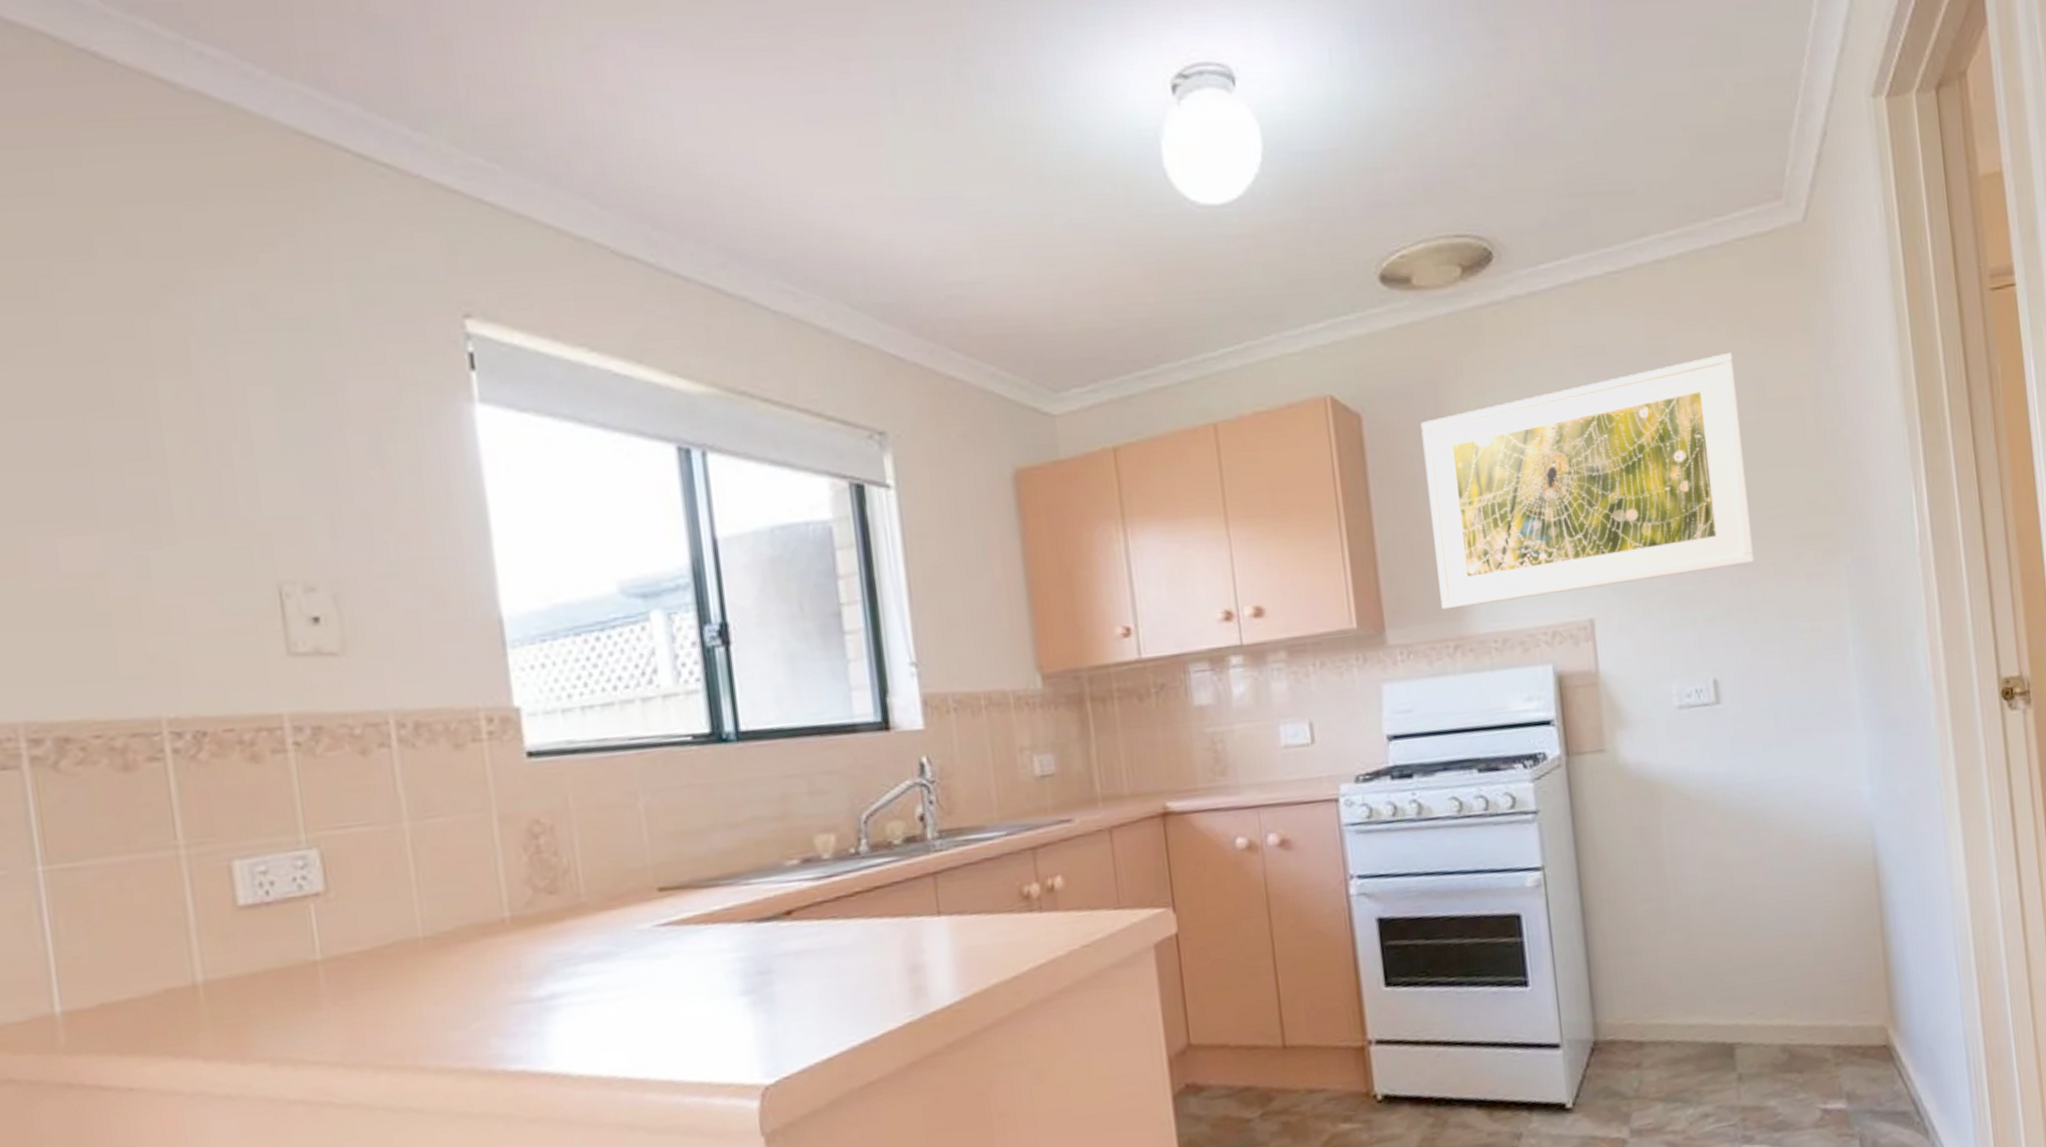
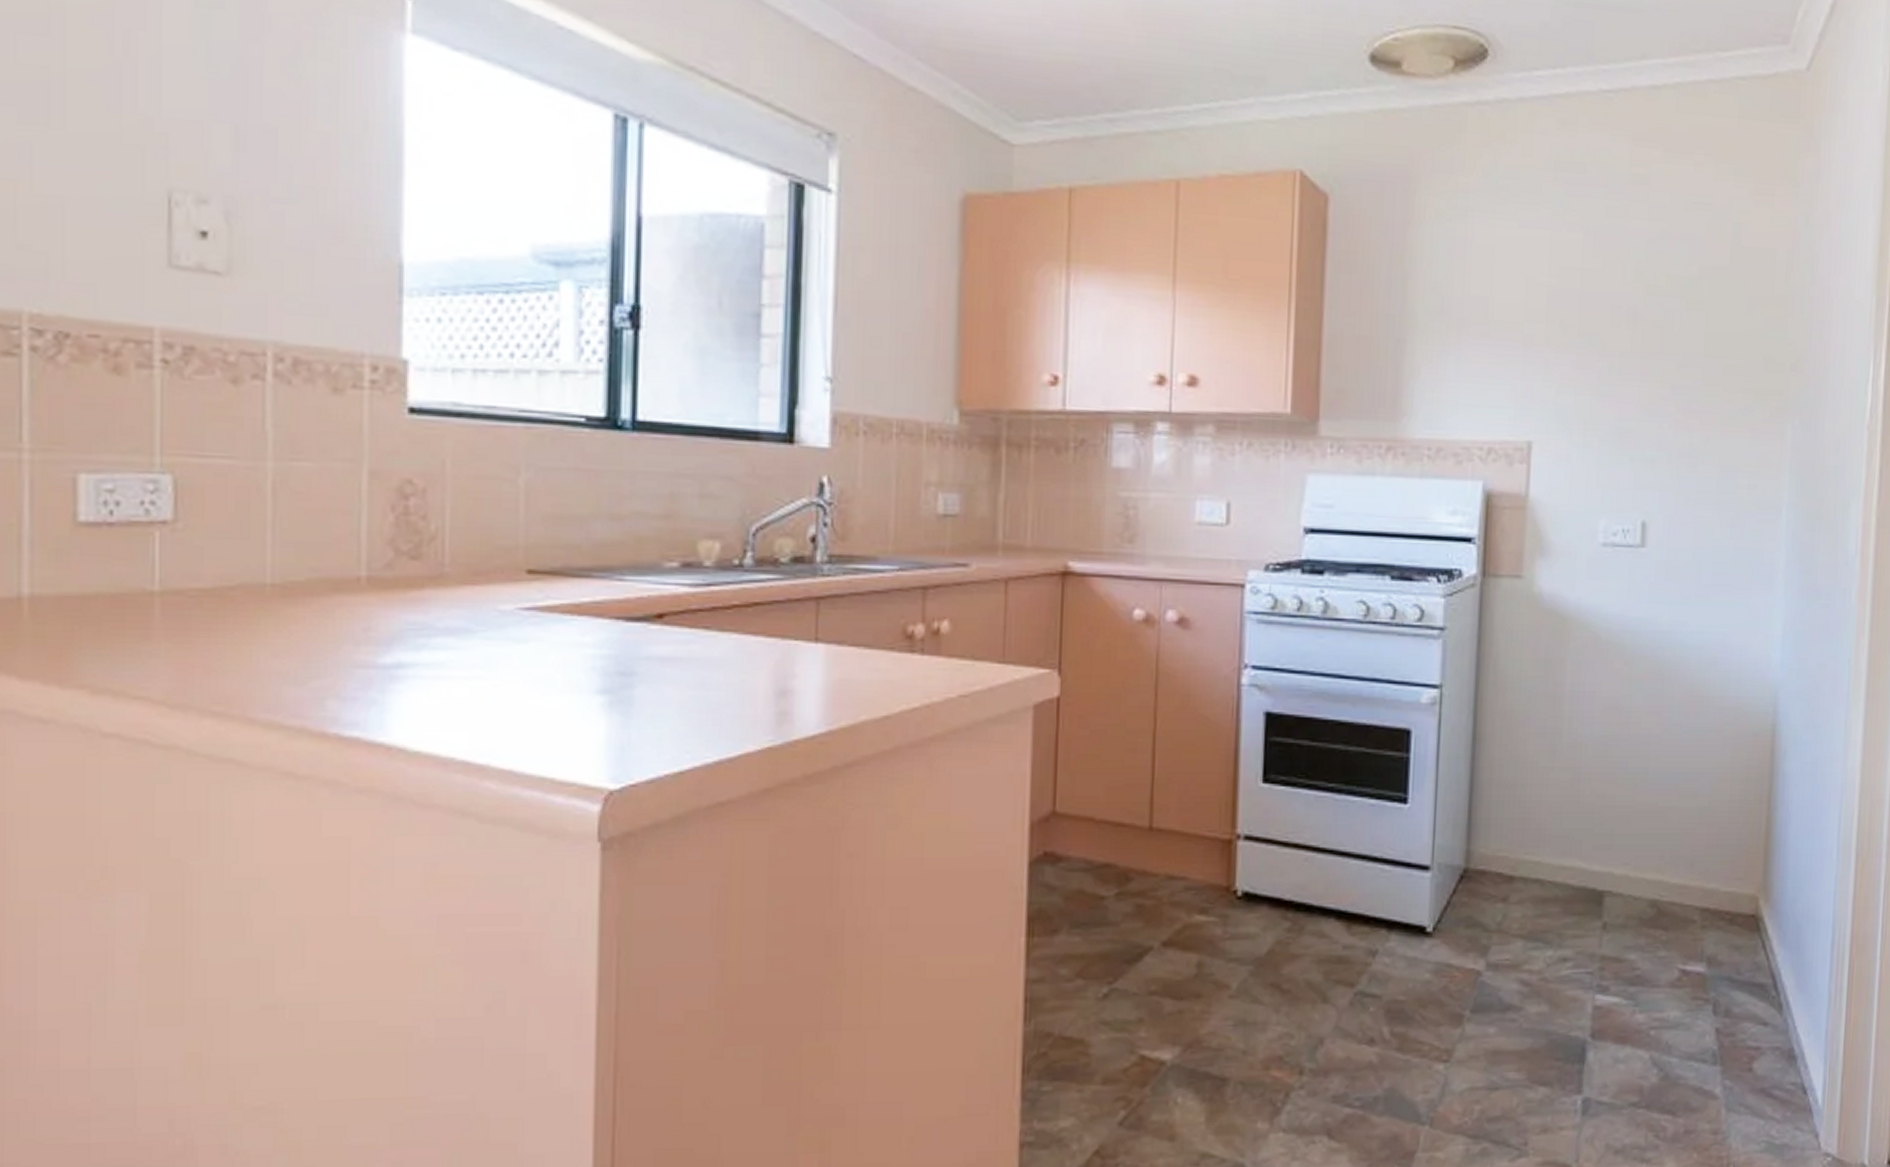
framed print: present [1420,352,1754,610] -> none [1380,191,1714,411]

